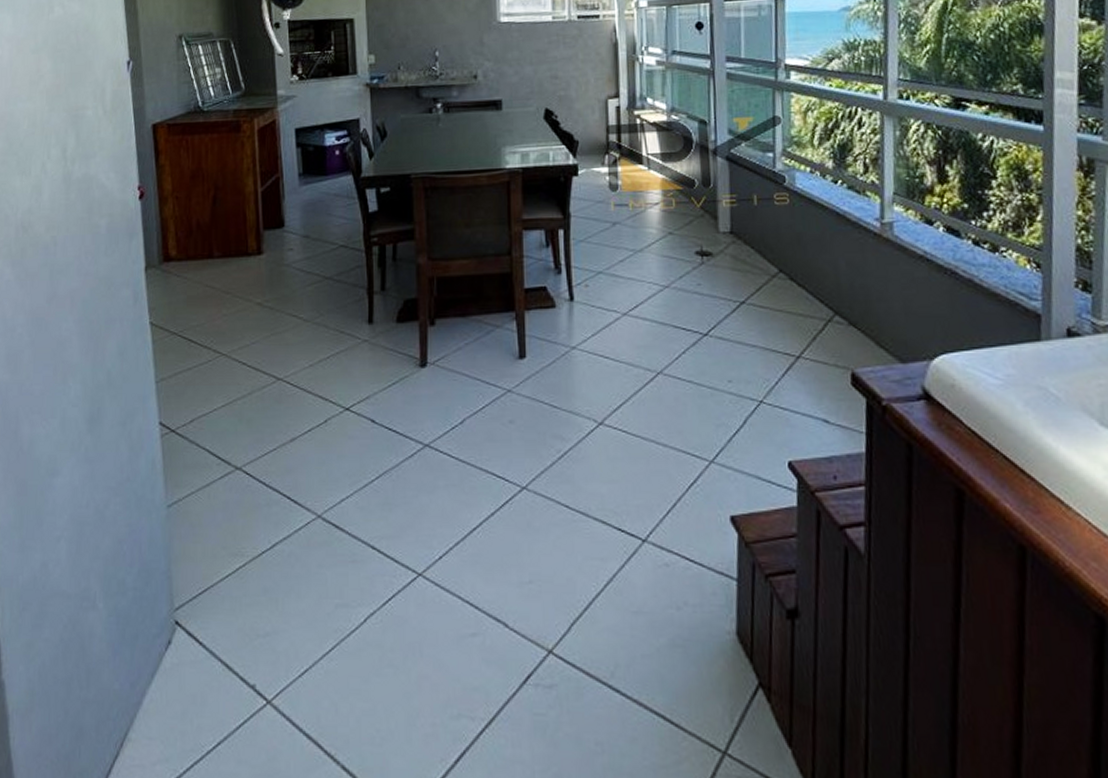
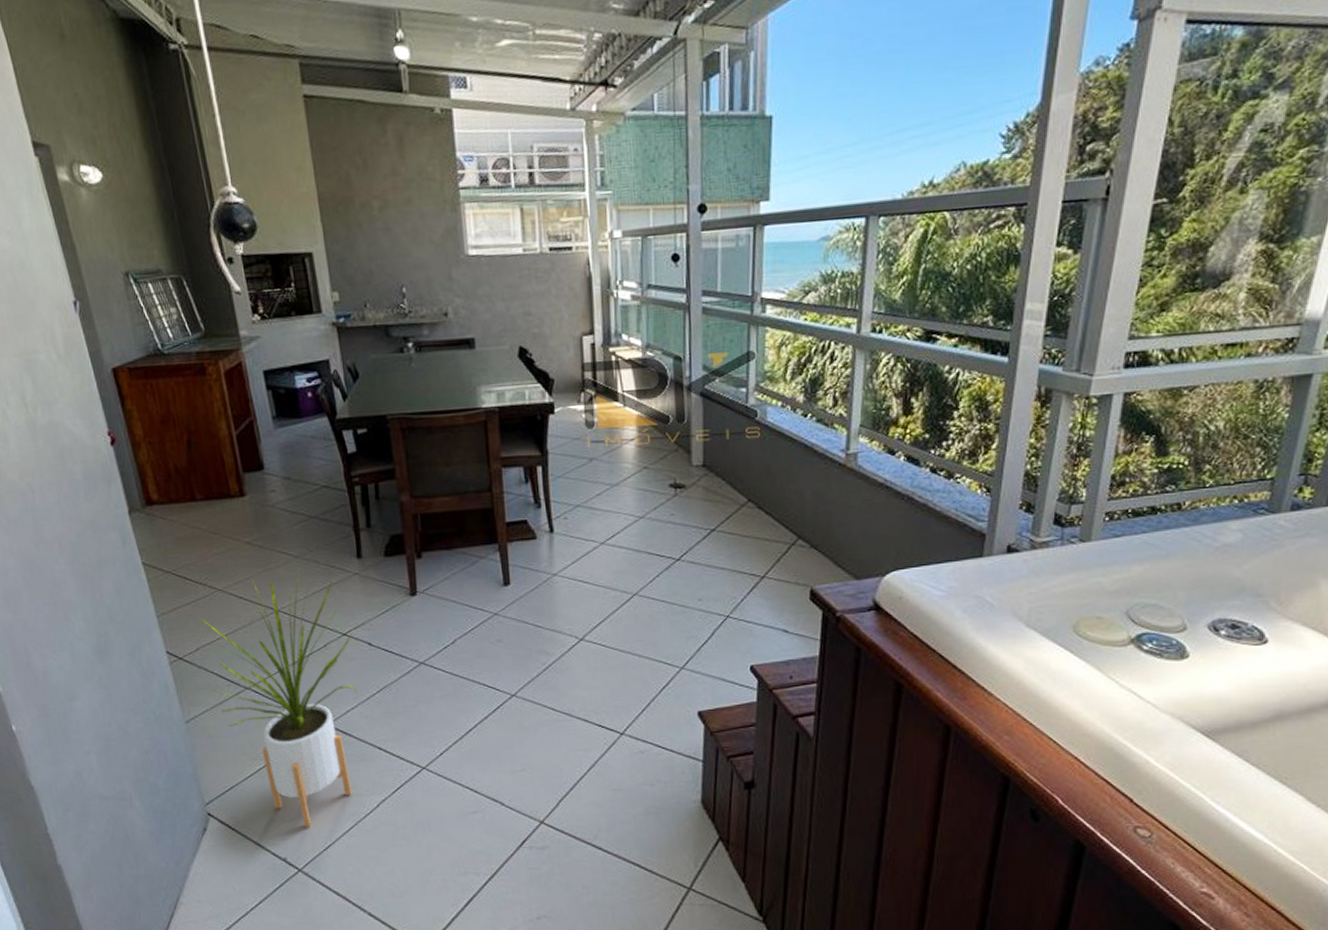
house plant: none [198,334,356,646] -> present [198,570,358,828]

